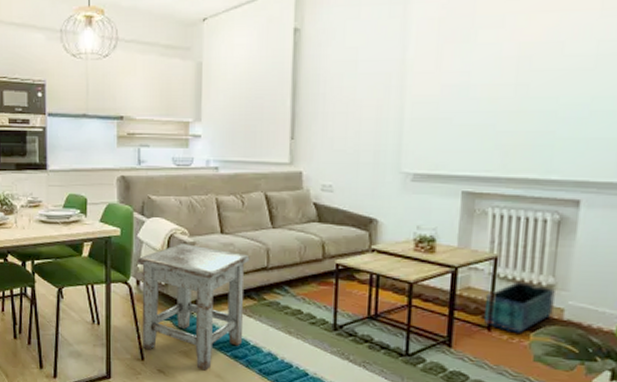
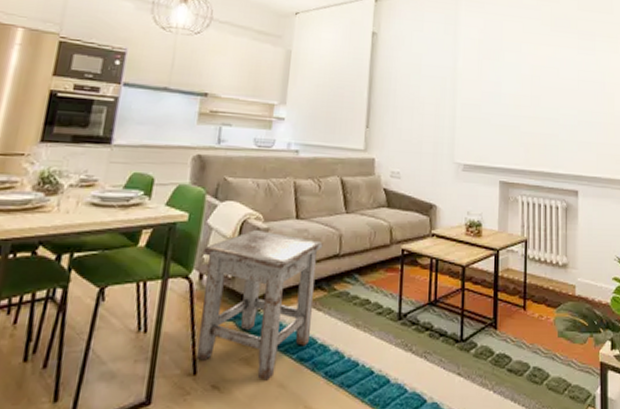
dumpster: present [484,281,555,333] -> none [520,262,569,310]

